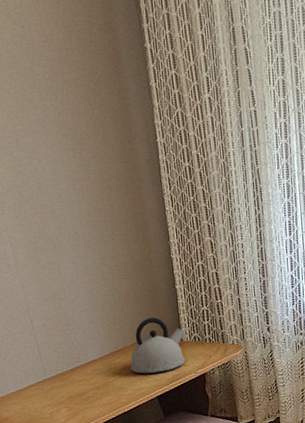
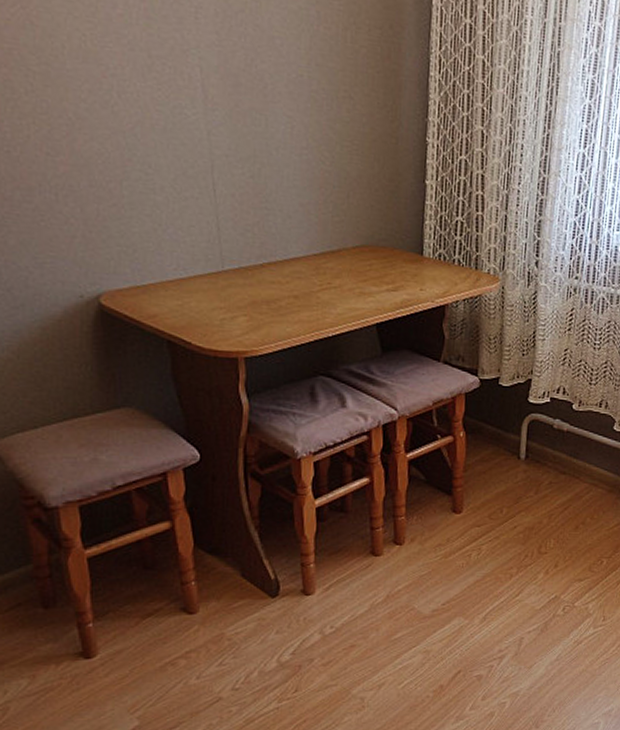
kettle: present [130,317,186,374] -> none [345,216,428,293]

